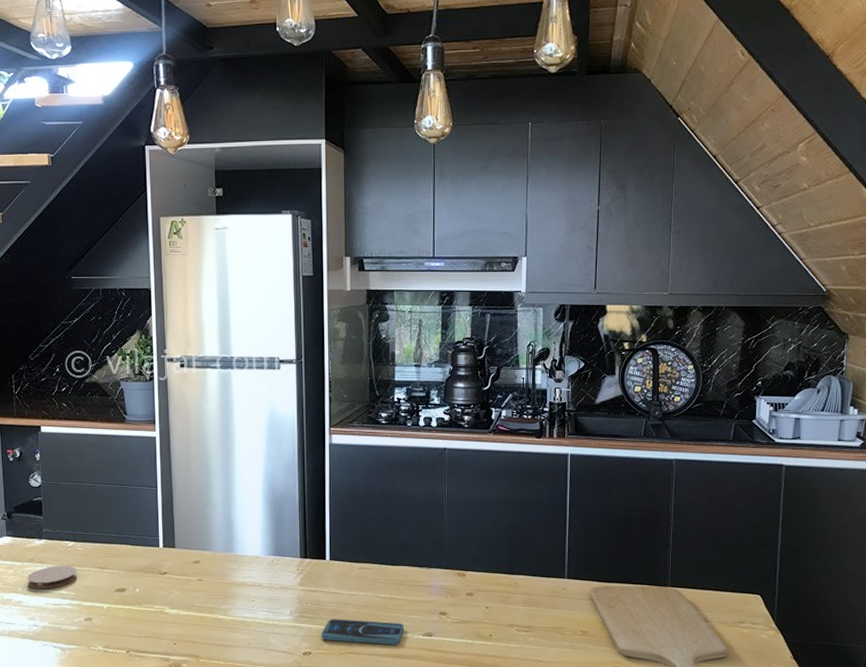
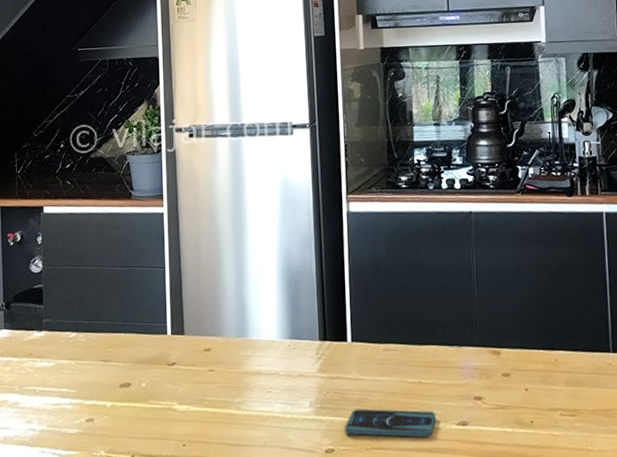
coaster: present [27,566,77,589] -> none [24,359,79,388]

